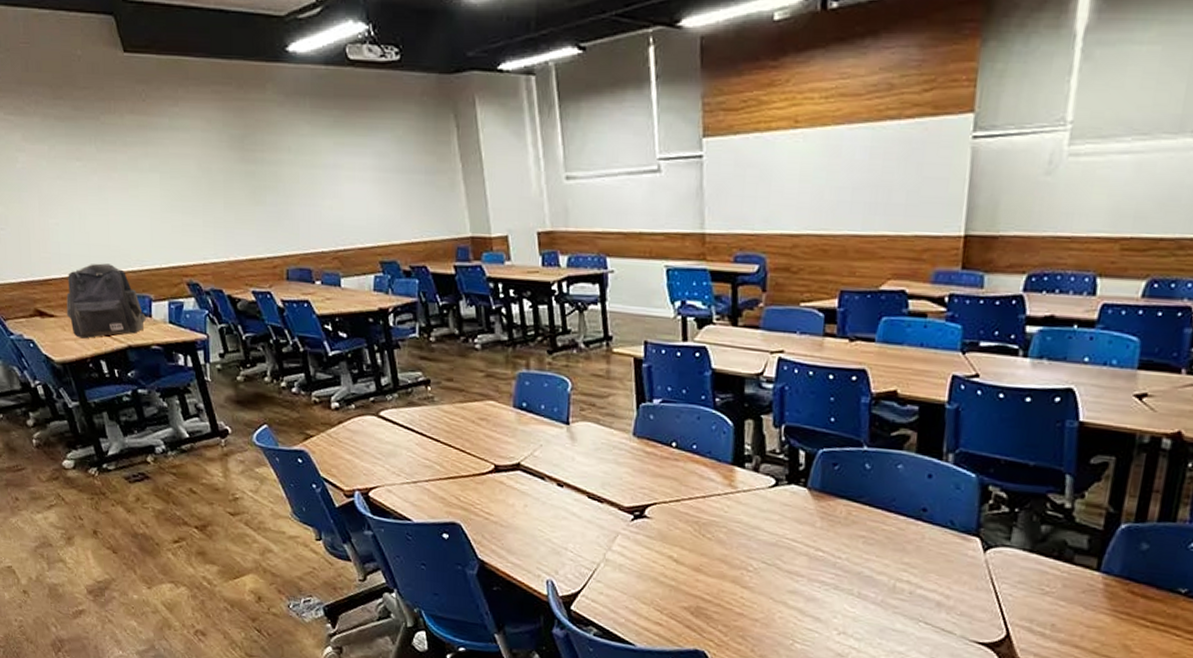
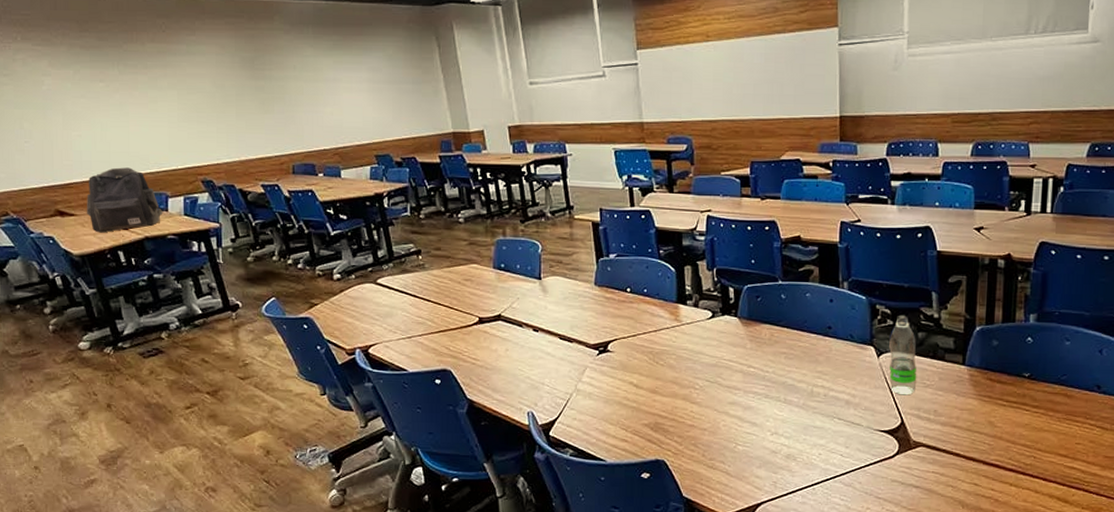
bottle: none [996,500,1038,603] -> present [889,315,917,396]

